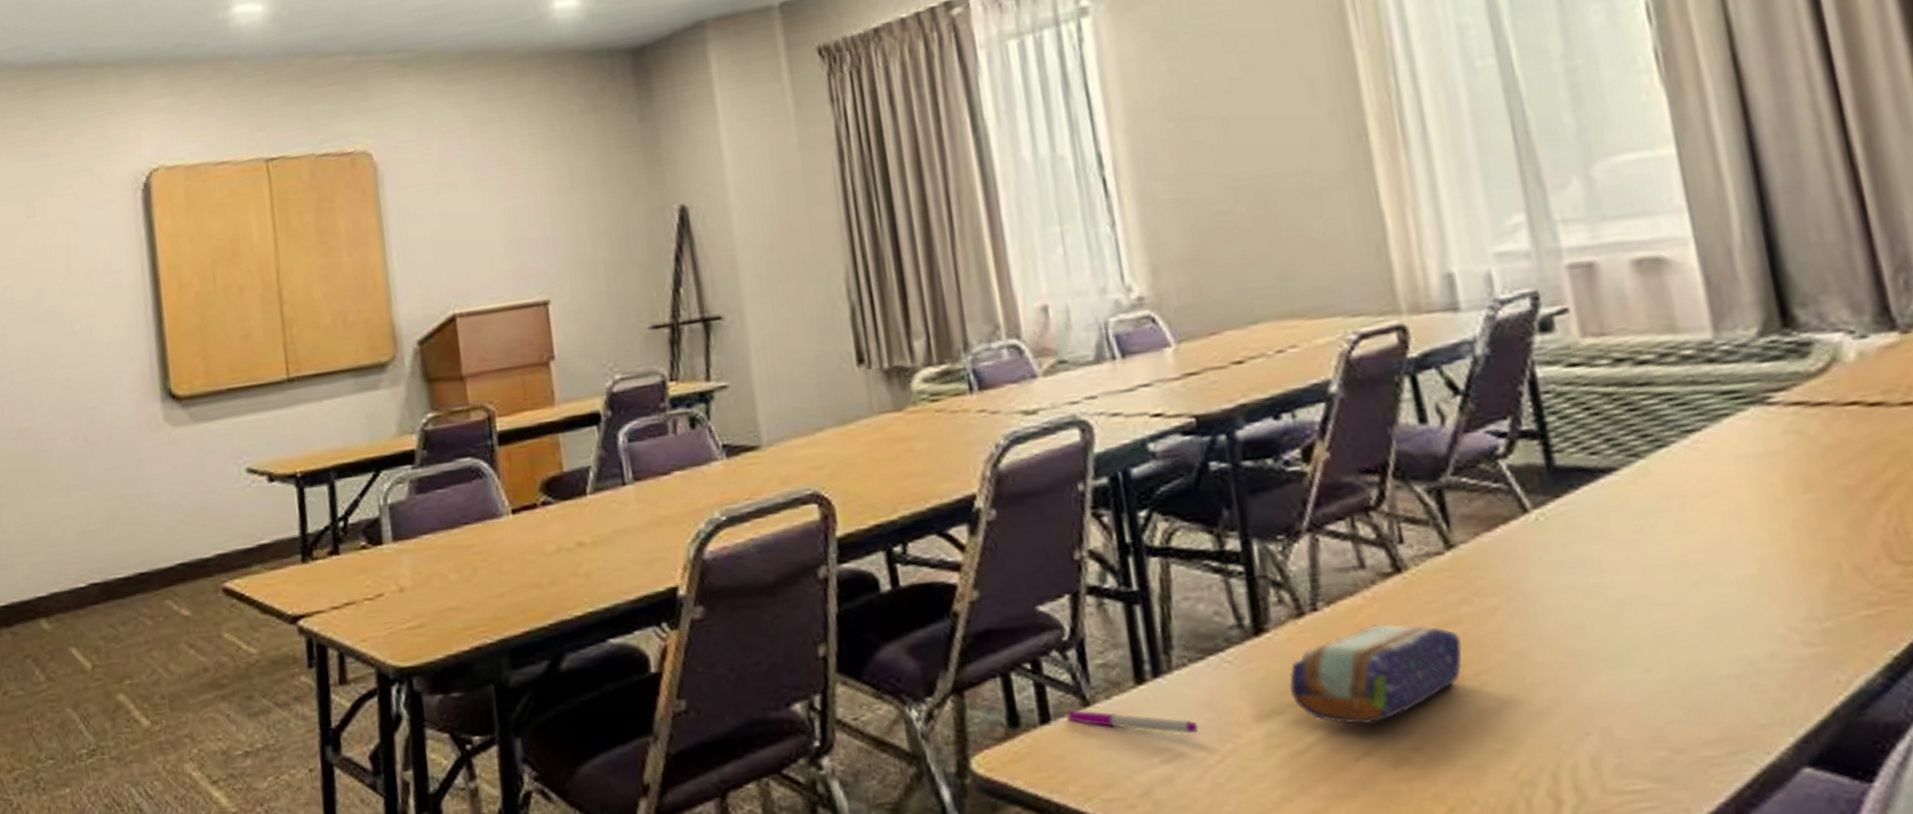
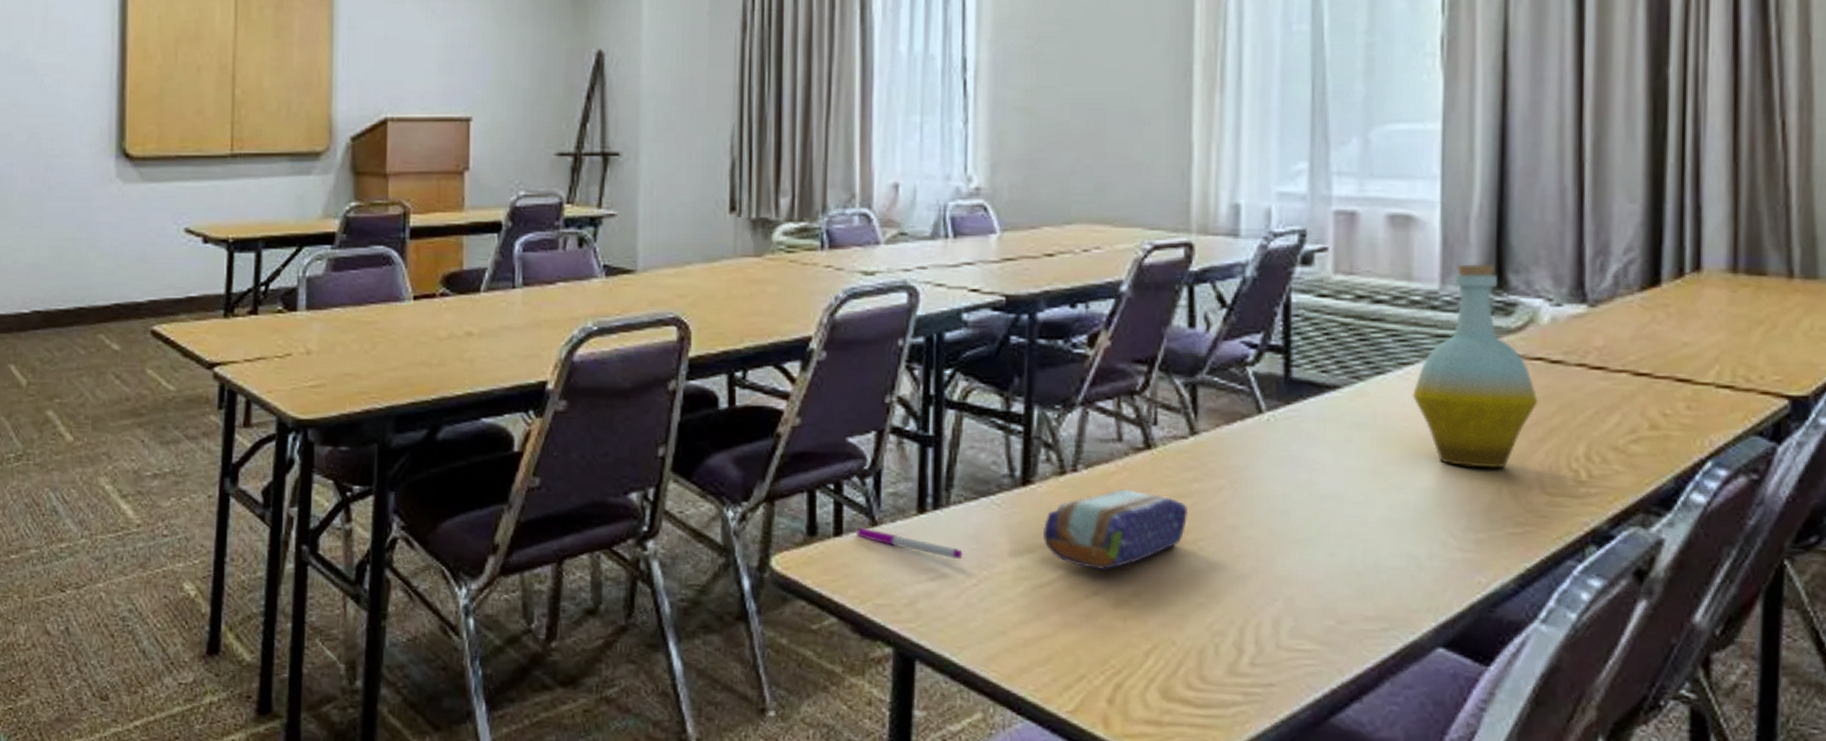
bottle: none [1706,300,1864,544] -> present [1412,264,1539,469]

